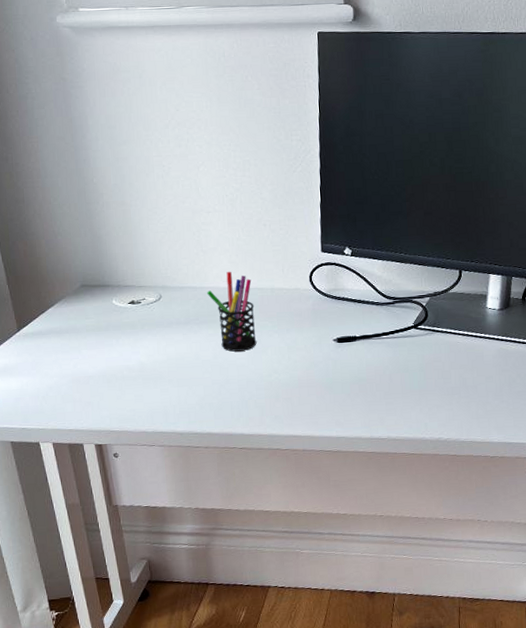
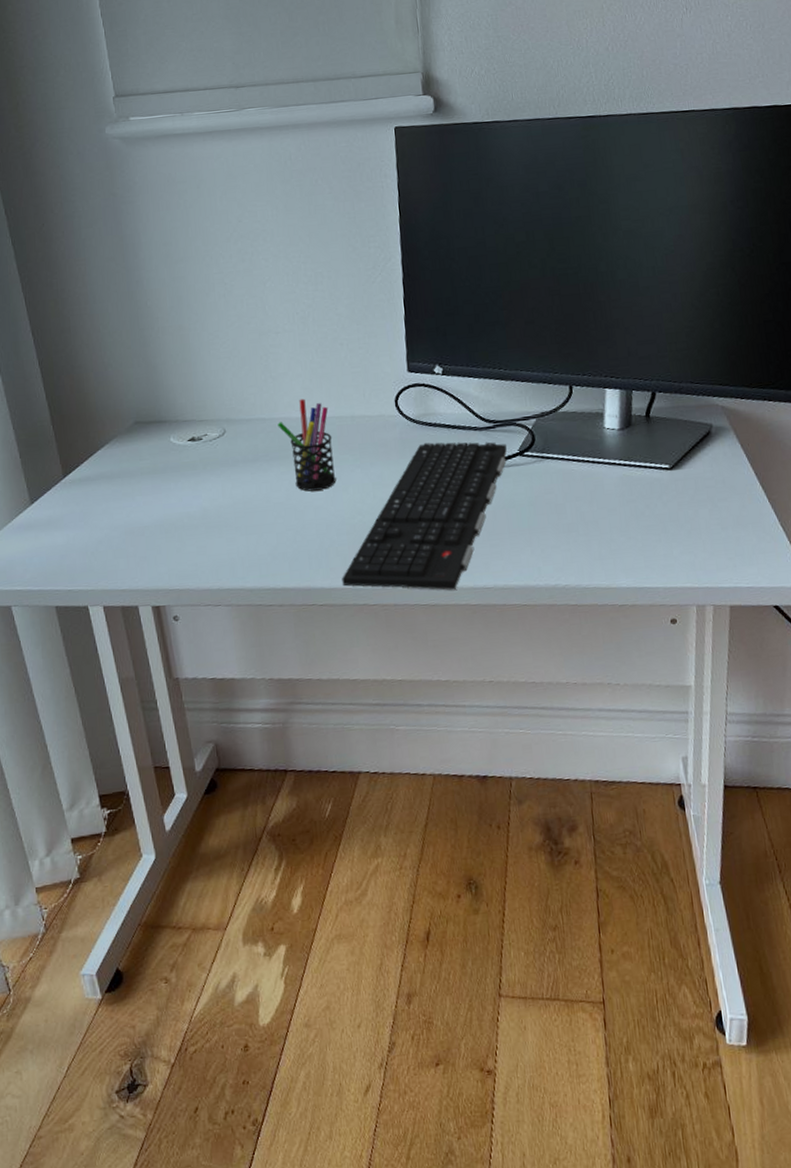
keyboard: none [259,314,404,440] -> present [342,442,507,591]

